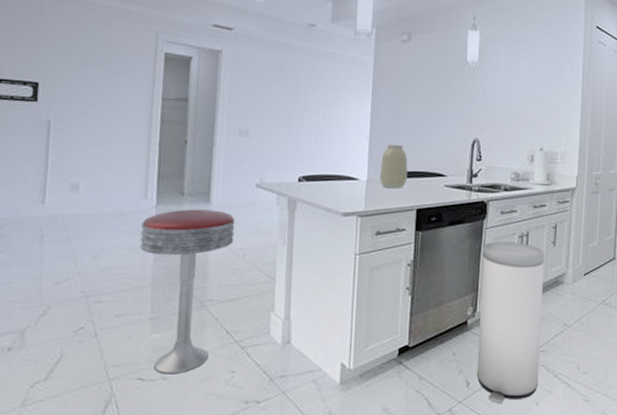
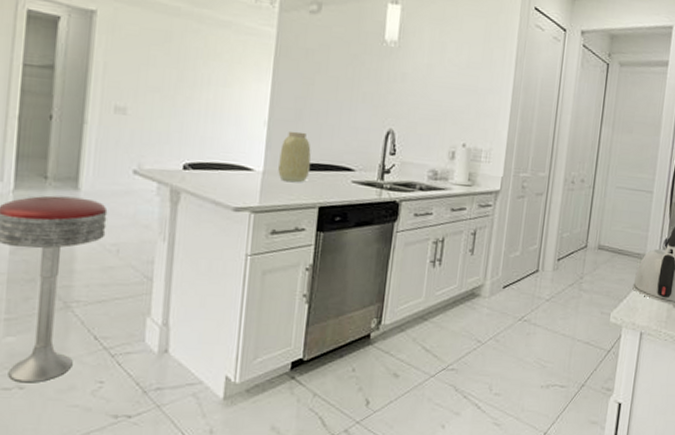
pedal bin: present [476,241,545,404] -> none [377,246,462,426]

